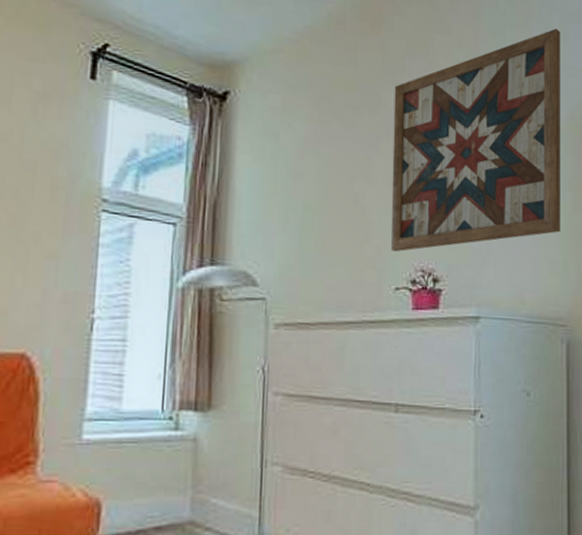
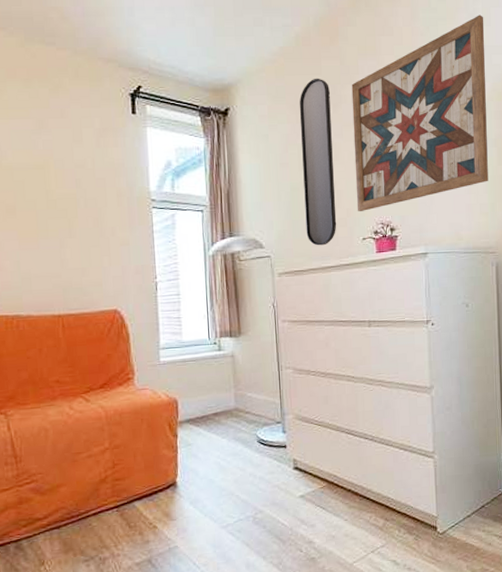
home mirror: none [319,71,366,292] -> present [299,78,337,246]

